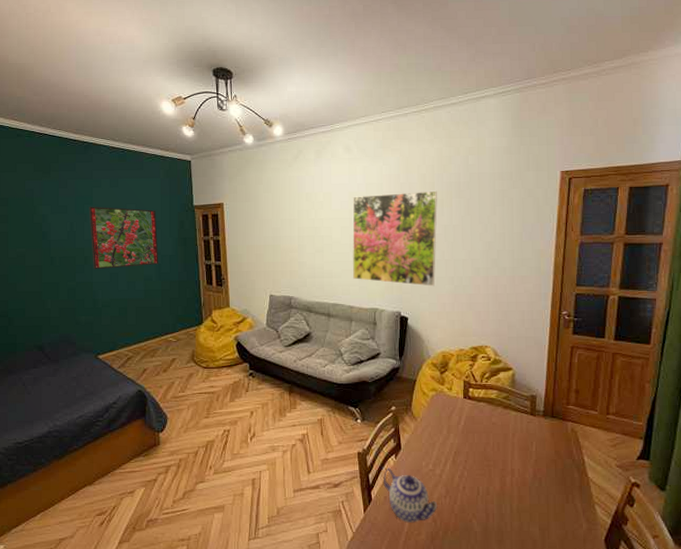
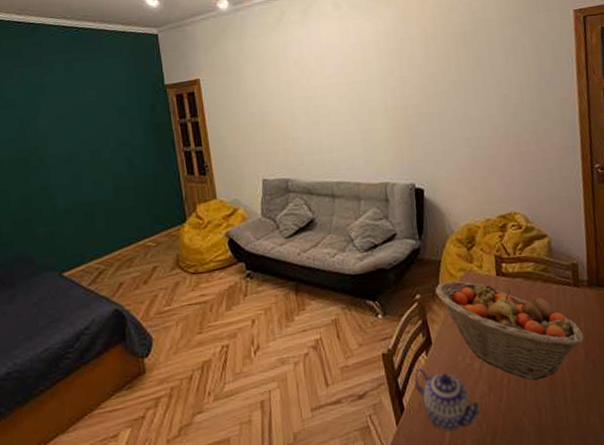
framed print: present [89,206,159,270] -> none [40,94,129,171]
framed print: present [352,190,437,287] -> none [347,43,450,152]
fruit basket: none [409,398,534,490] -> present [435,280,584,381]

